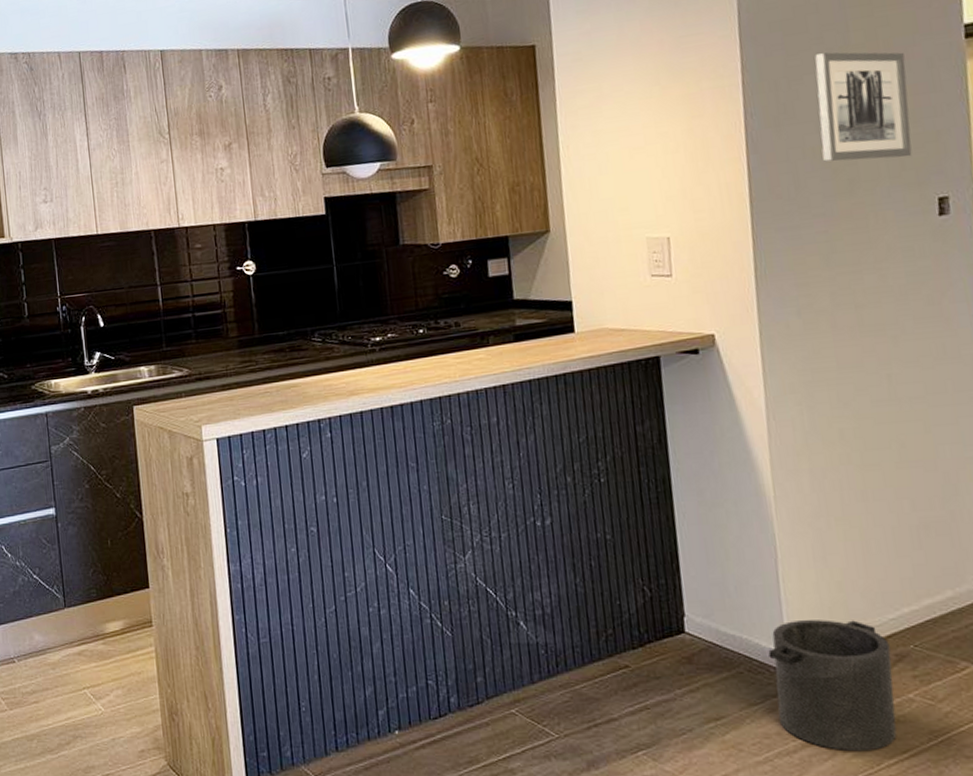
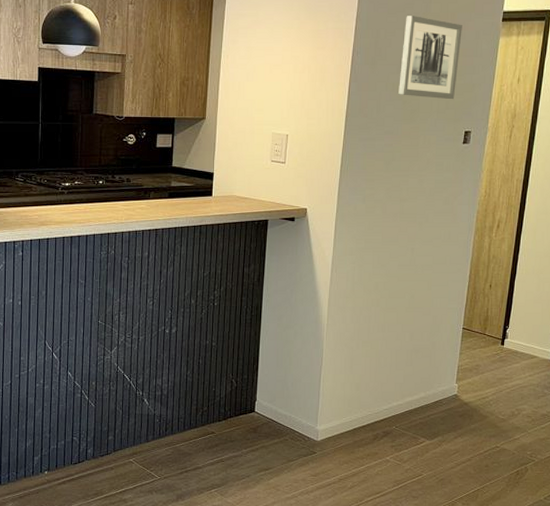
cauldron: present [768,620,897,752] -> none [305,407,381,492]

